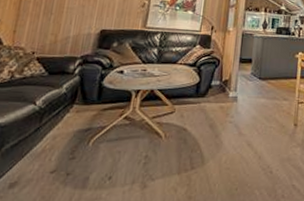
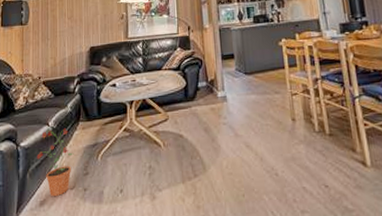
potted plant: none [14,108,62,180] -> present [37,128,74,197]

